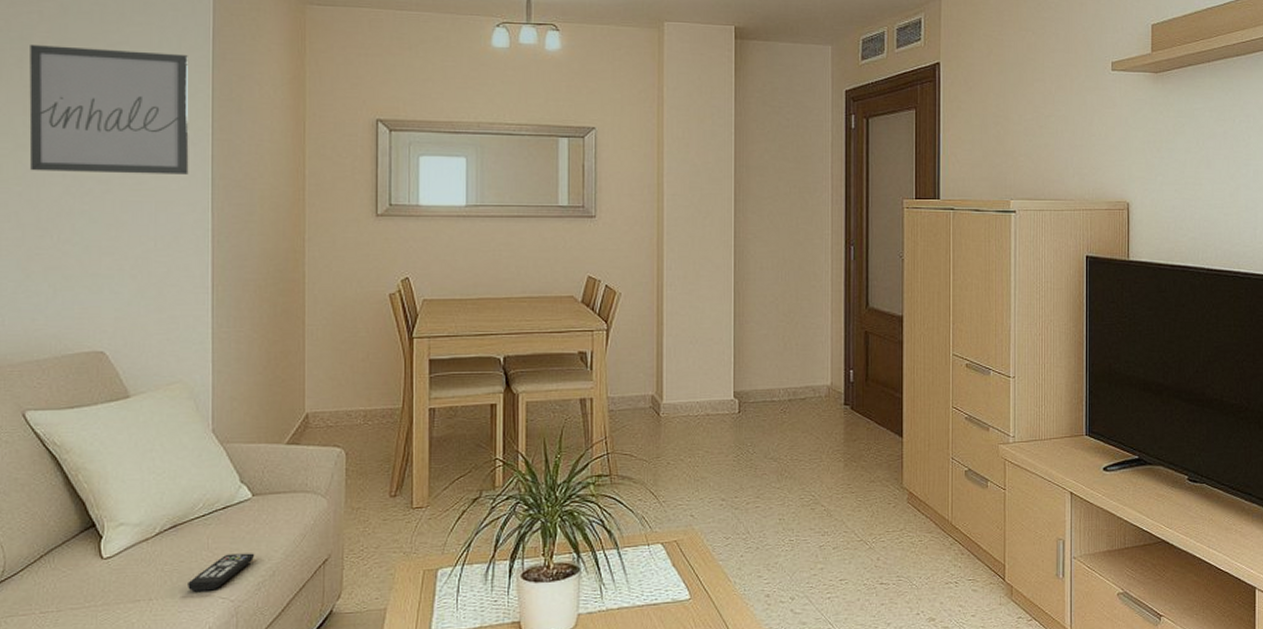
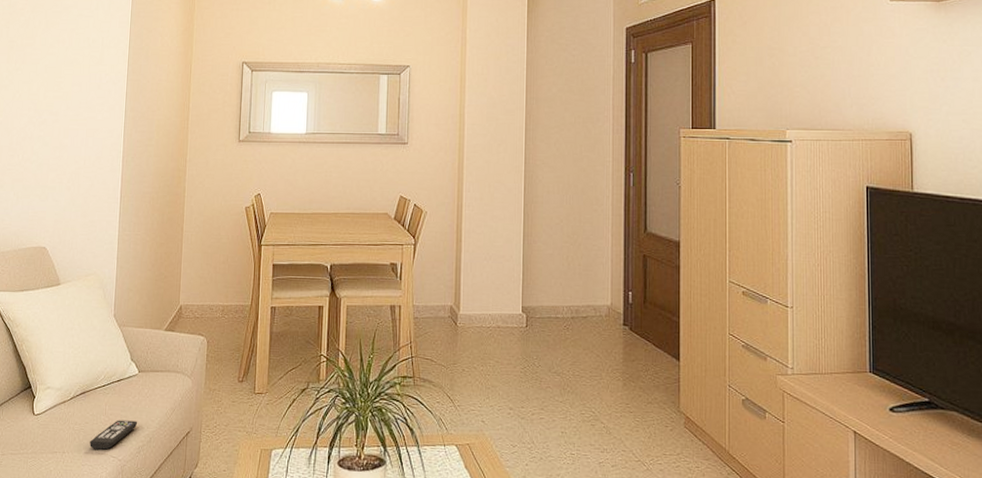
wall art: present [29,45,189,175] -> none [9,10,115,108]

